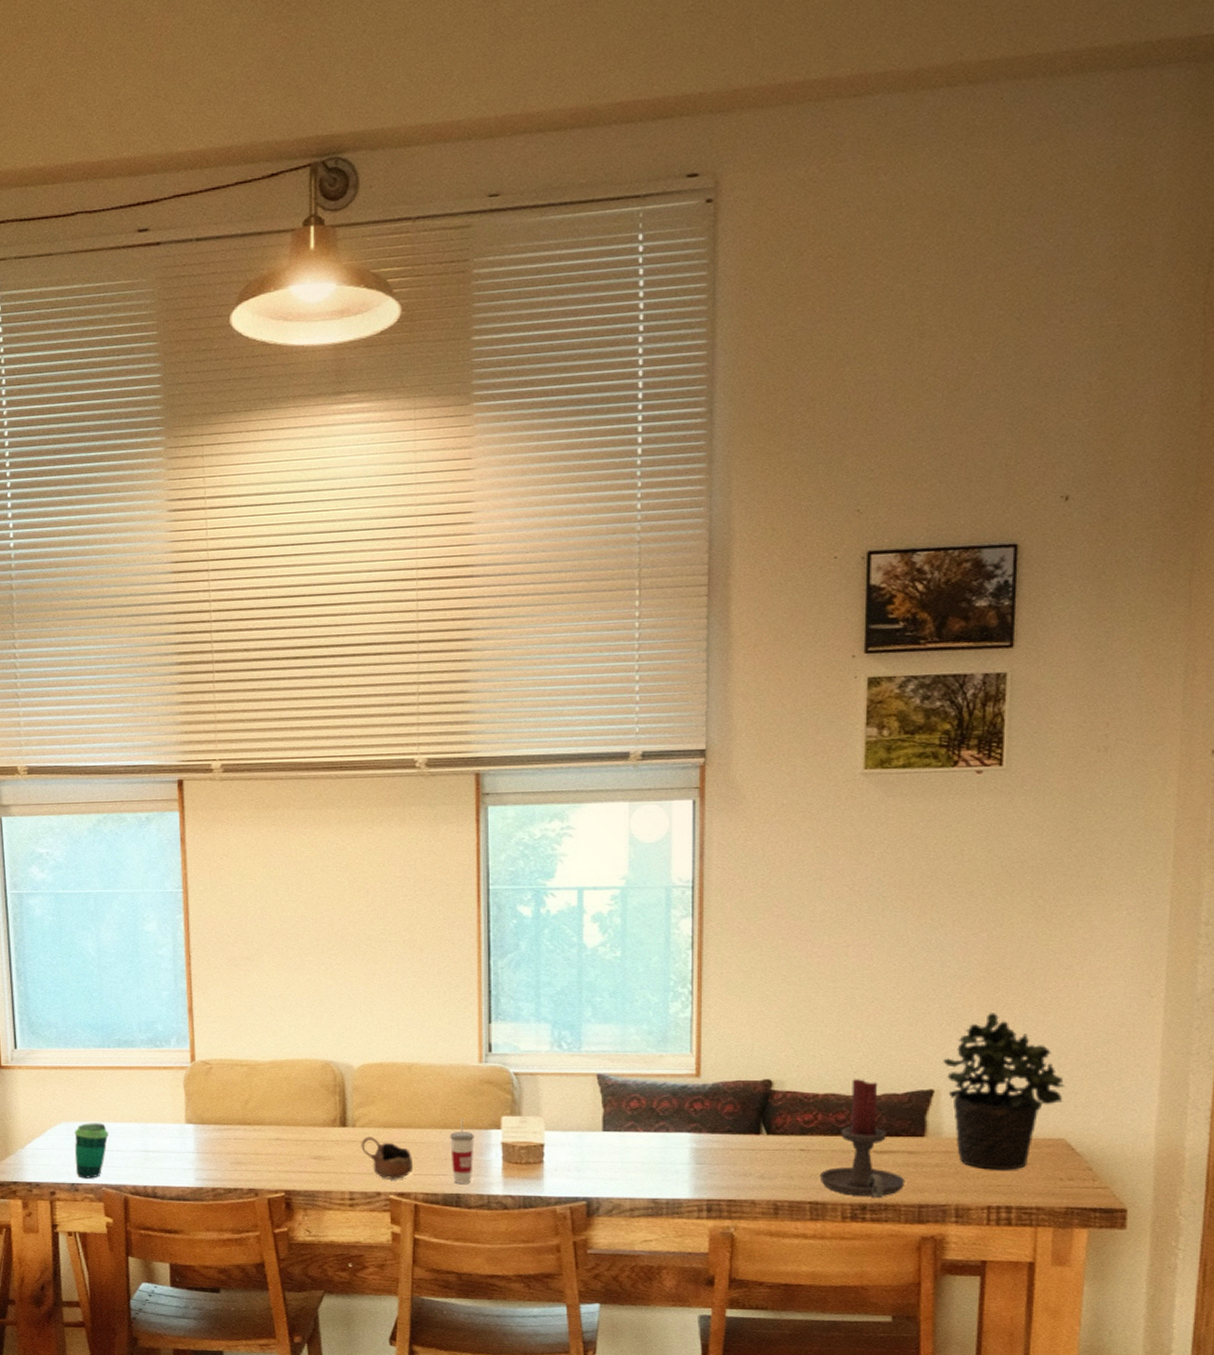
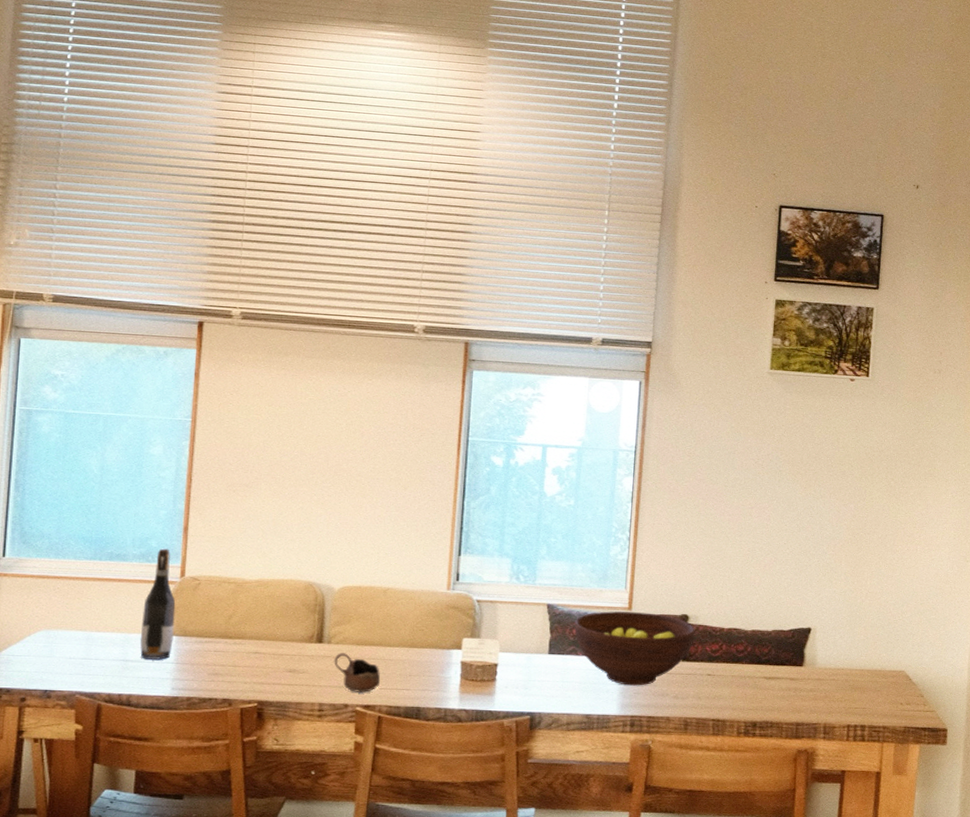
cup: present [74,1123,109,1178] -> none [50,631,89,686]
wine bottle: none [157,1032,192,1149] -> present [140,548,176,660]
cup: present [450,1118,474,1184] -> none [415,638,437,698]
fruit bowl: none [631,1079,782,1165] -> present [574,611,695,686]
candle holder: present [819,1079,905,1197] -> none [721,617,787,716]
potted plant: present [943,1013,1065,1170] -> none [819,568,906,696]

